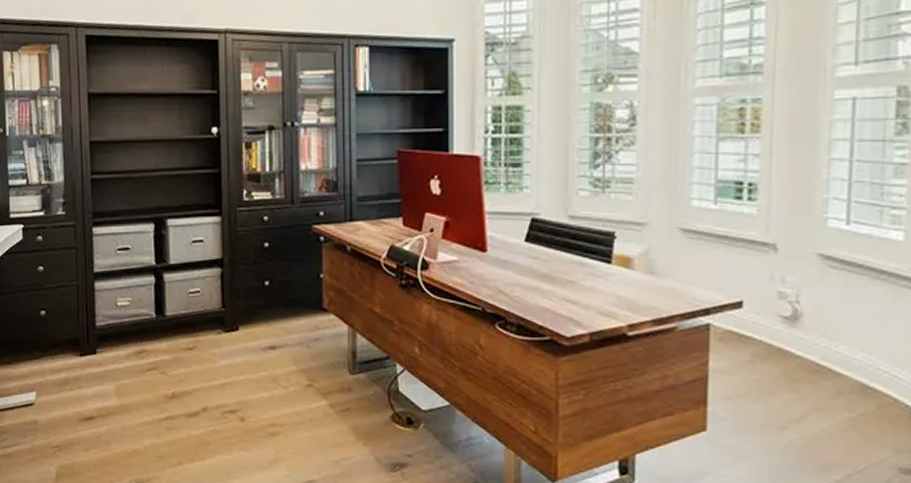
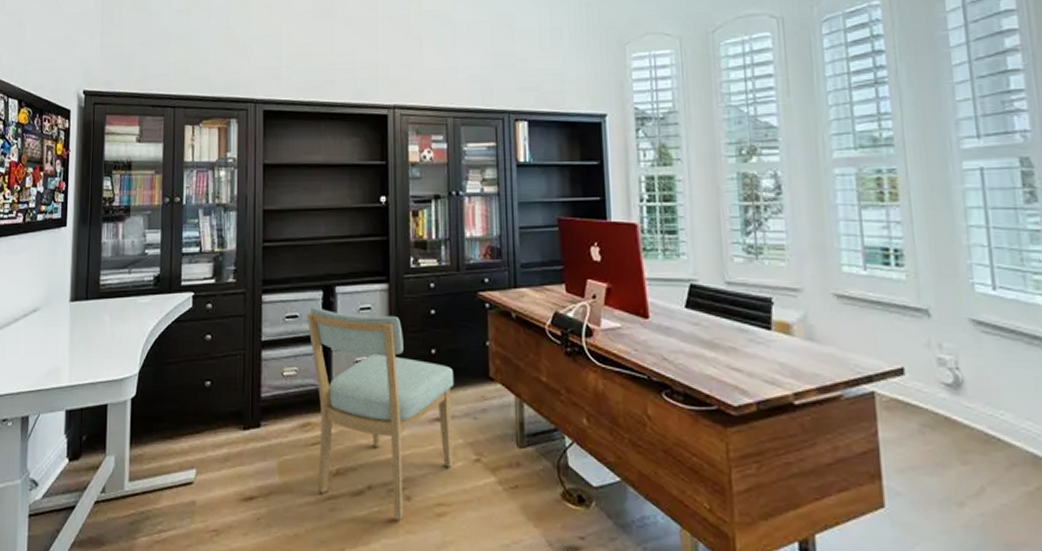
chair: none [138,240,287,439] -> present [307,307,453,521]

